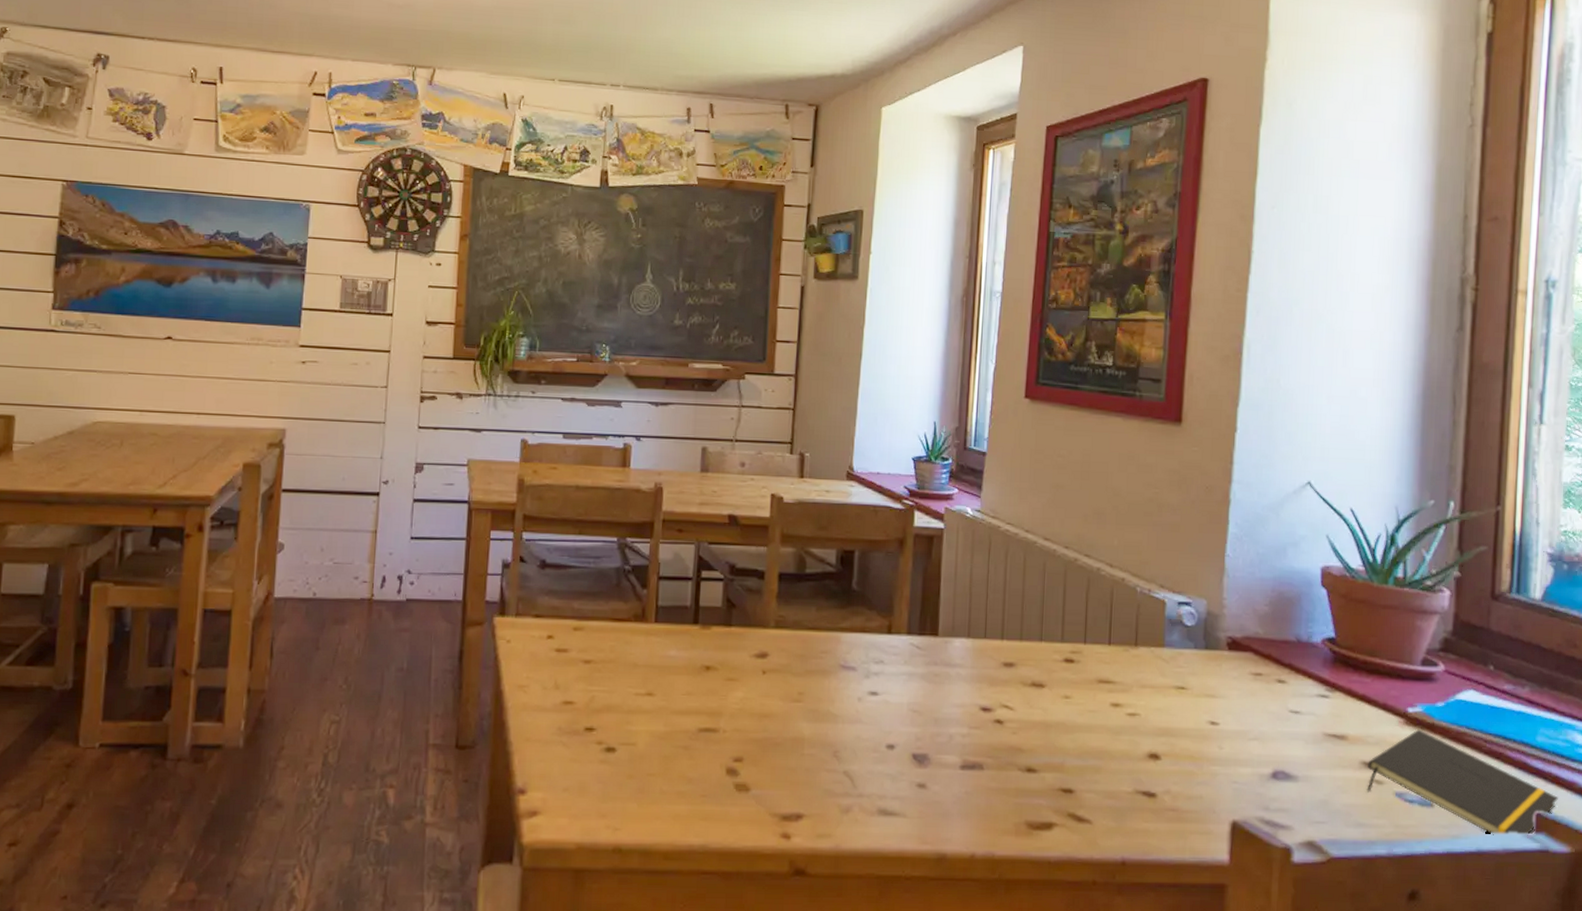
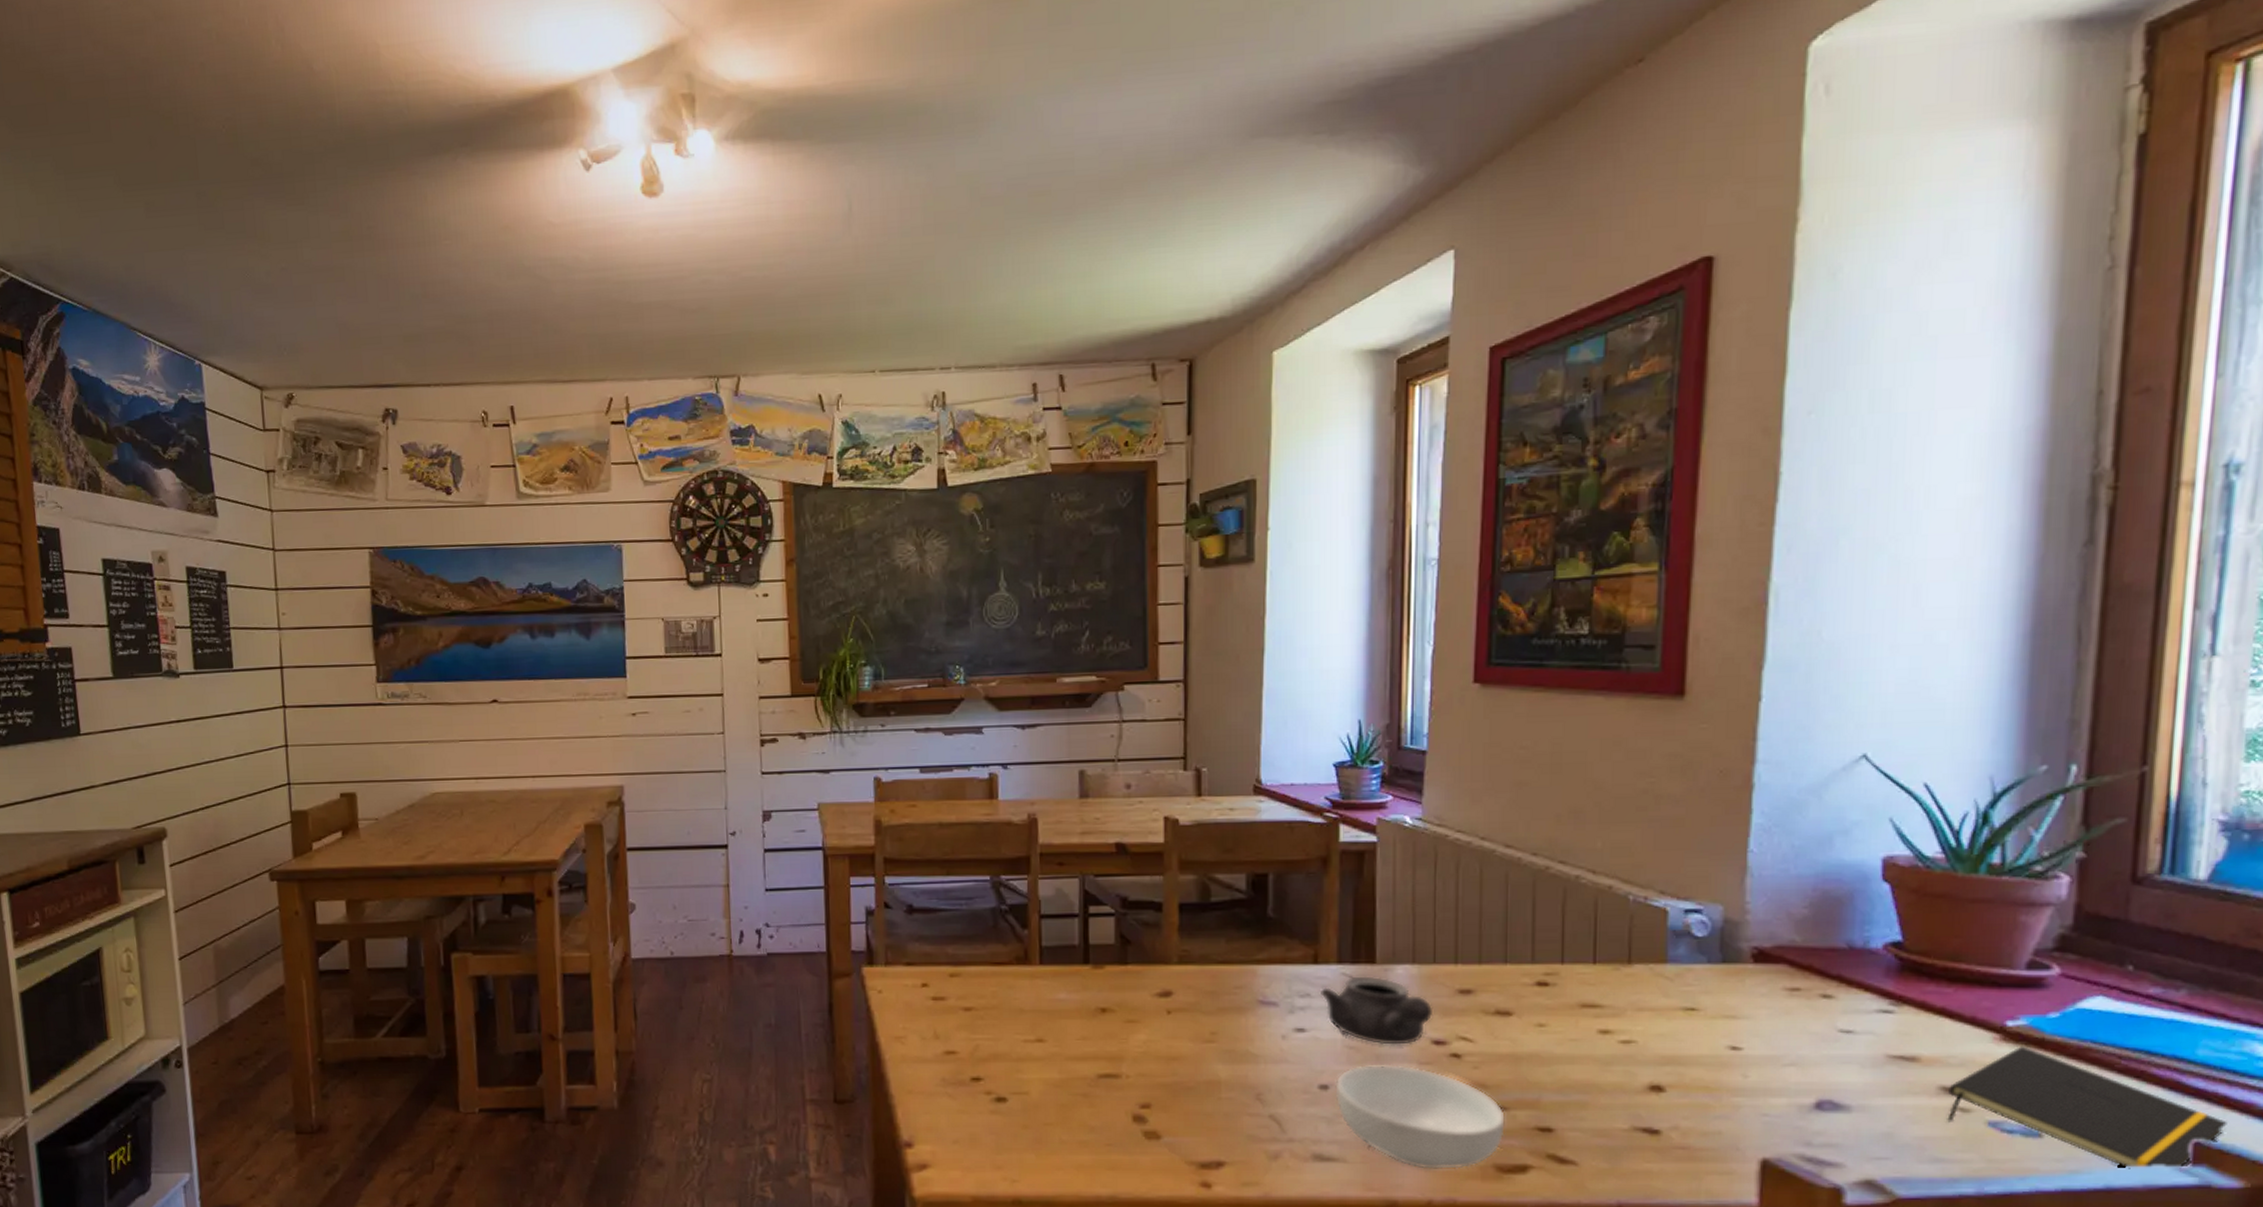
teapot: none [892,646,983,710] -> present [1321,976,1434,1045]
cereal bowl: none [899,727,1037,826] -> present [1335,1064,1506,1170]

